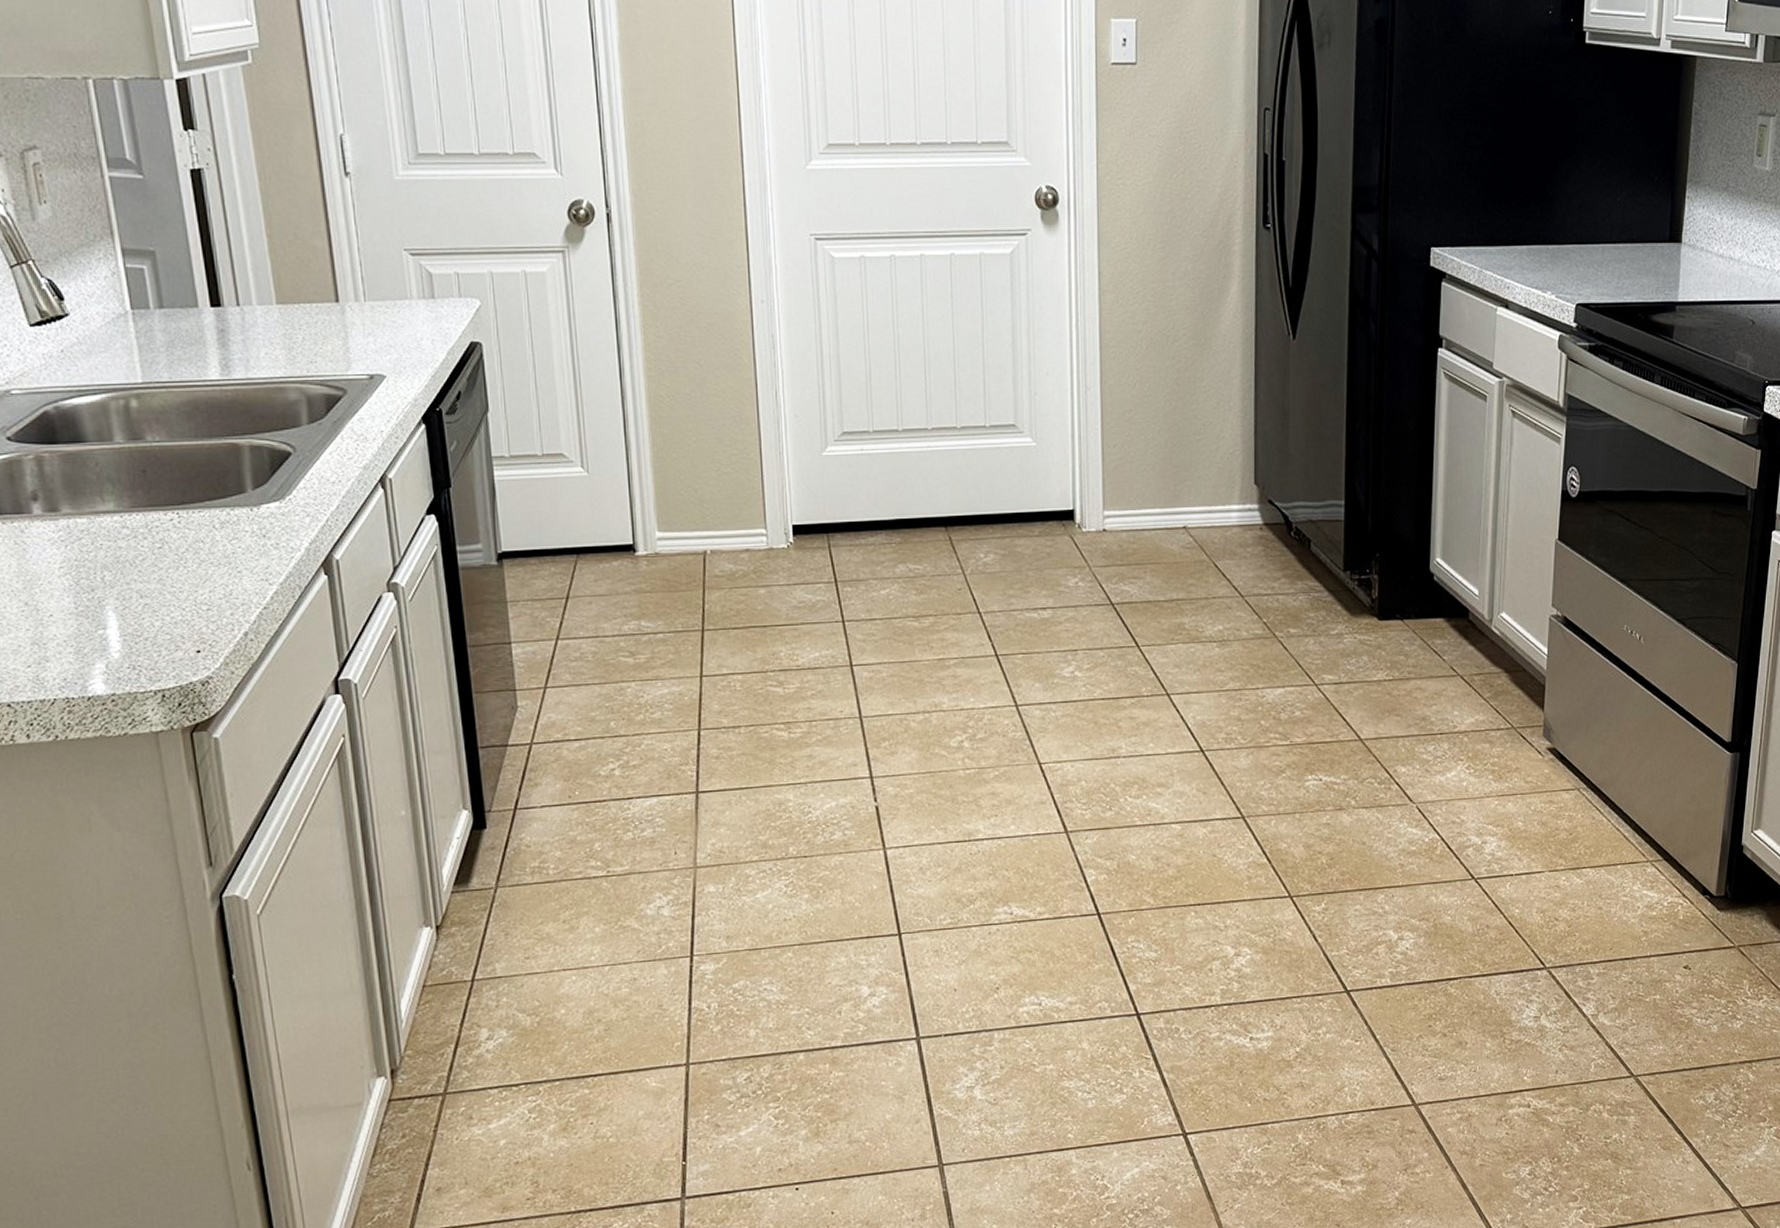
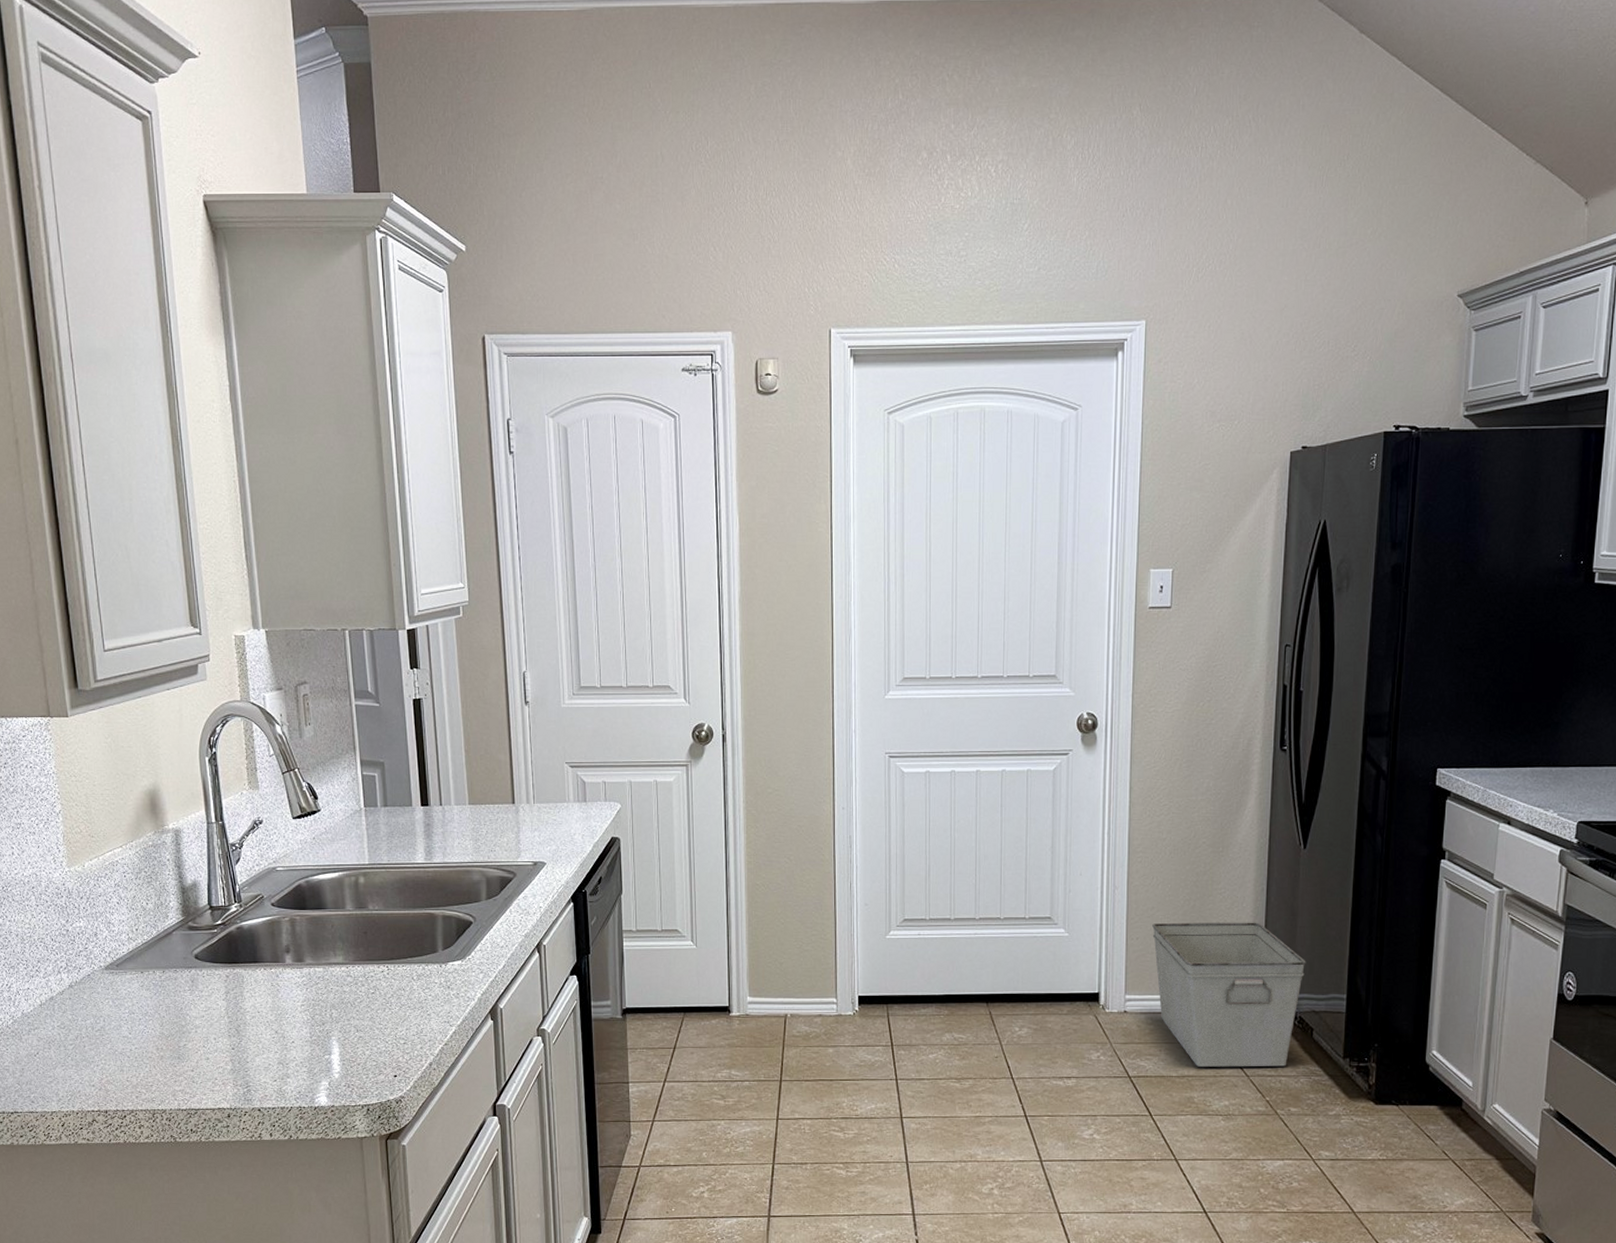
storage bin: none [1130,423,1300,589] -> present [1152,922,1306,1067]

